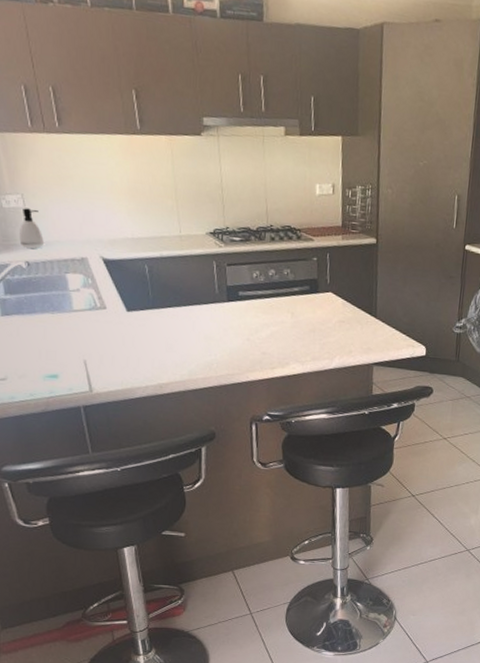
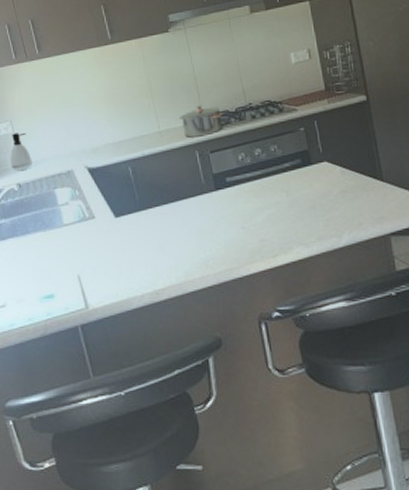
cooking pot: none [202,217,245,249] -> present [180,105,224,138]

